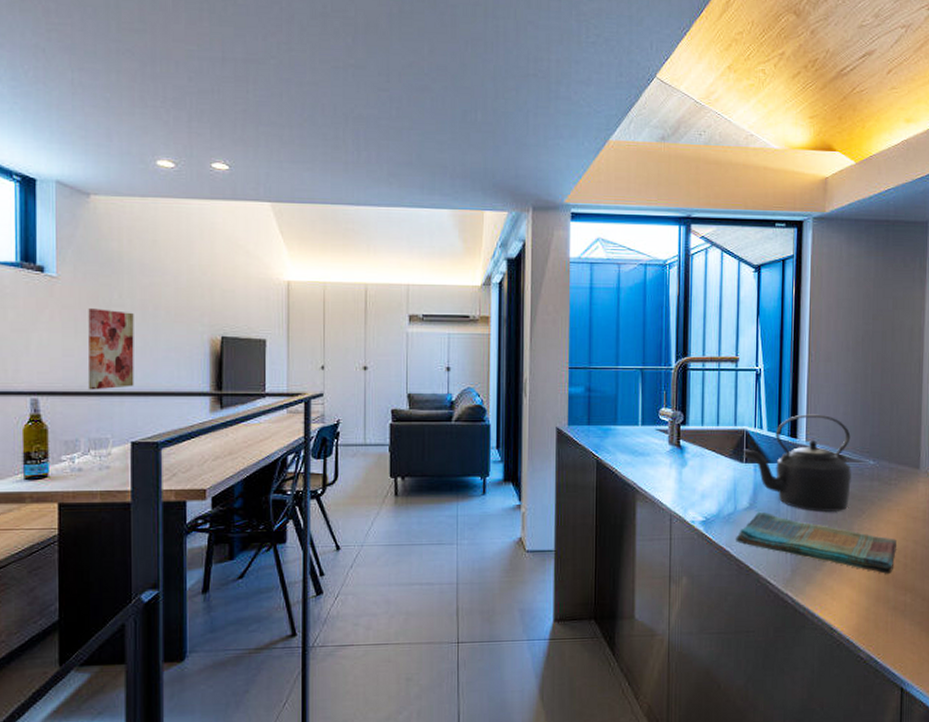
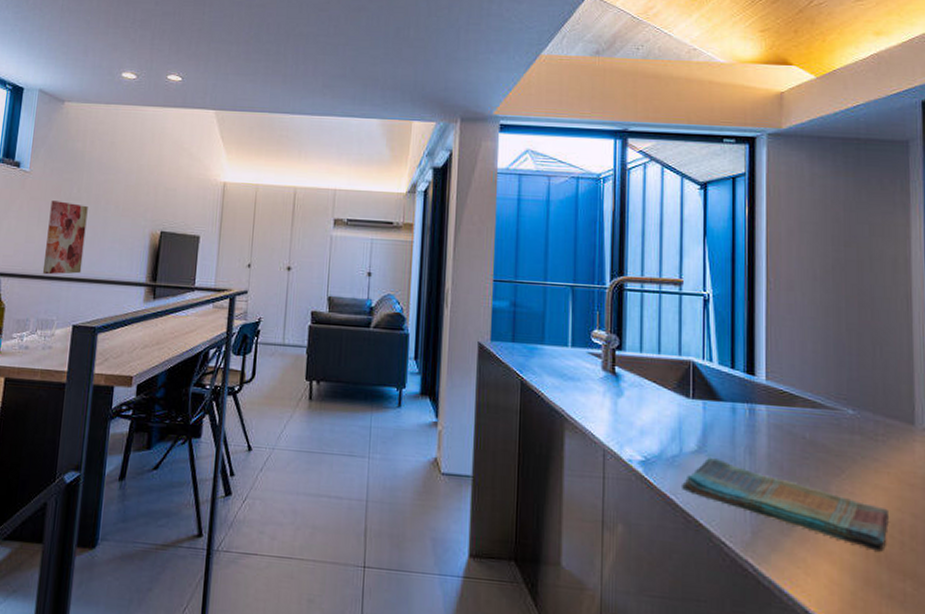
kettle: present [743,414,851,513] -> none [689,348,825,468]

